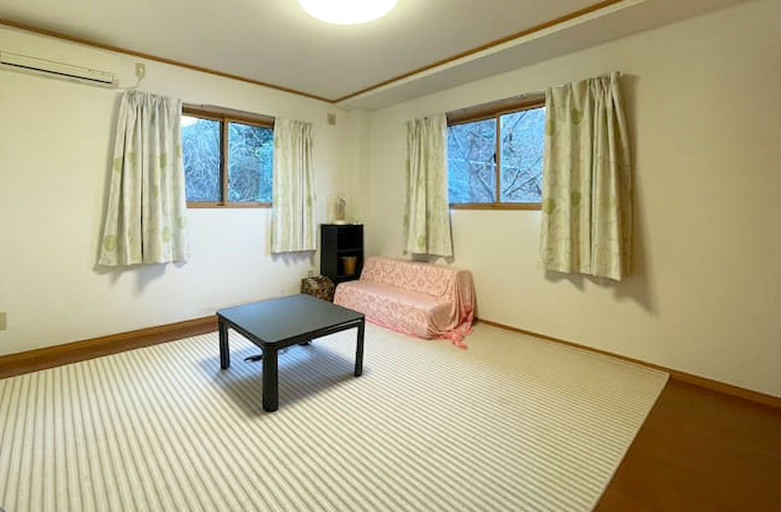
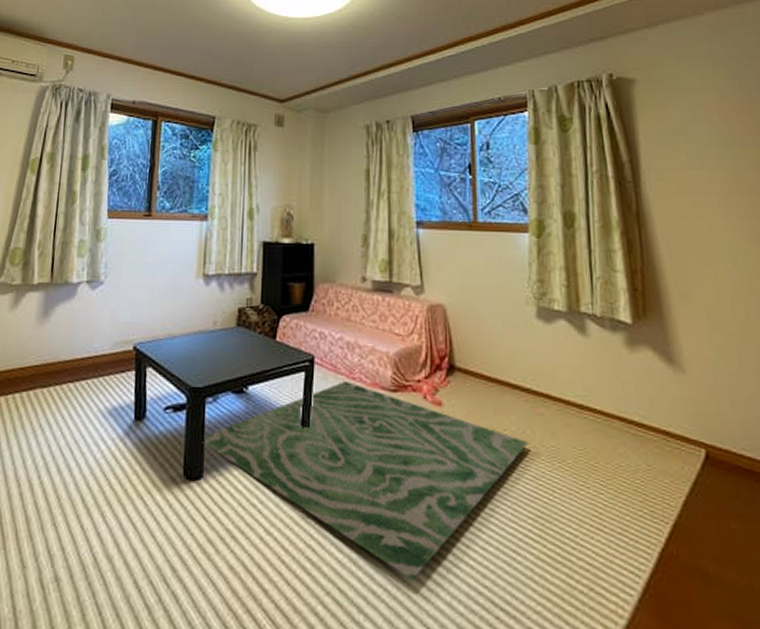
rug: none [276,333,534,475] -> present [202,381,529,581]

